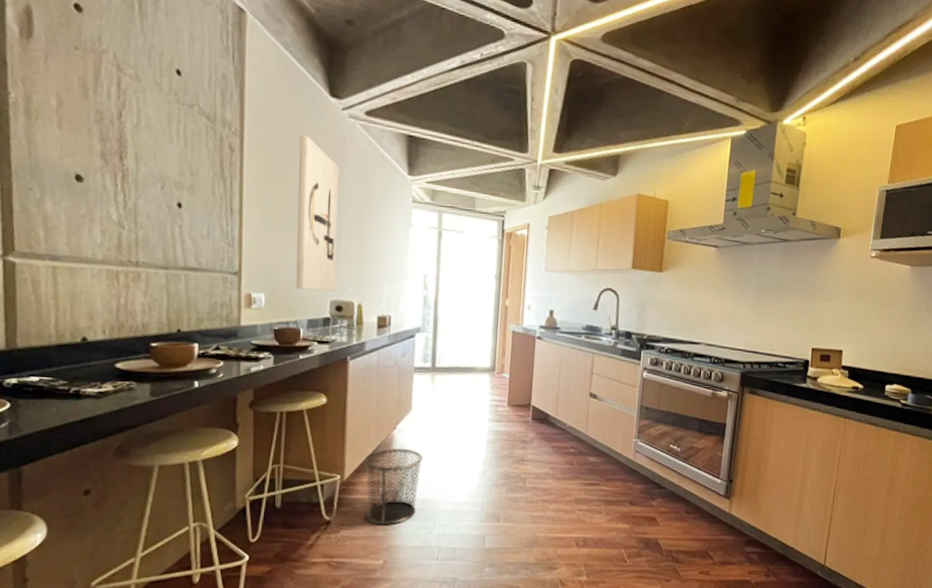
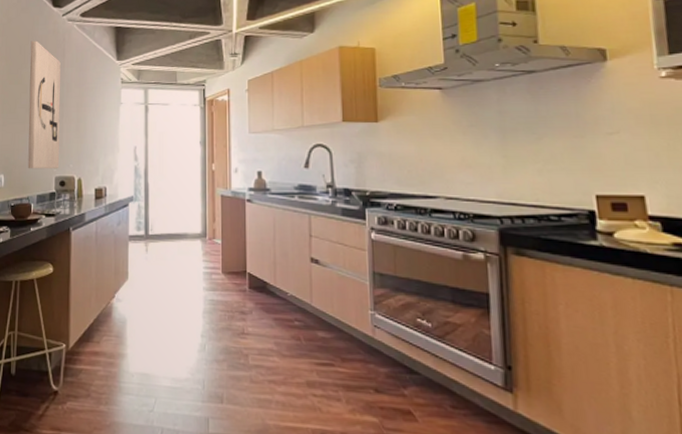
trash can: present [364,448,423,526] -> none [86,317,141,400]

